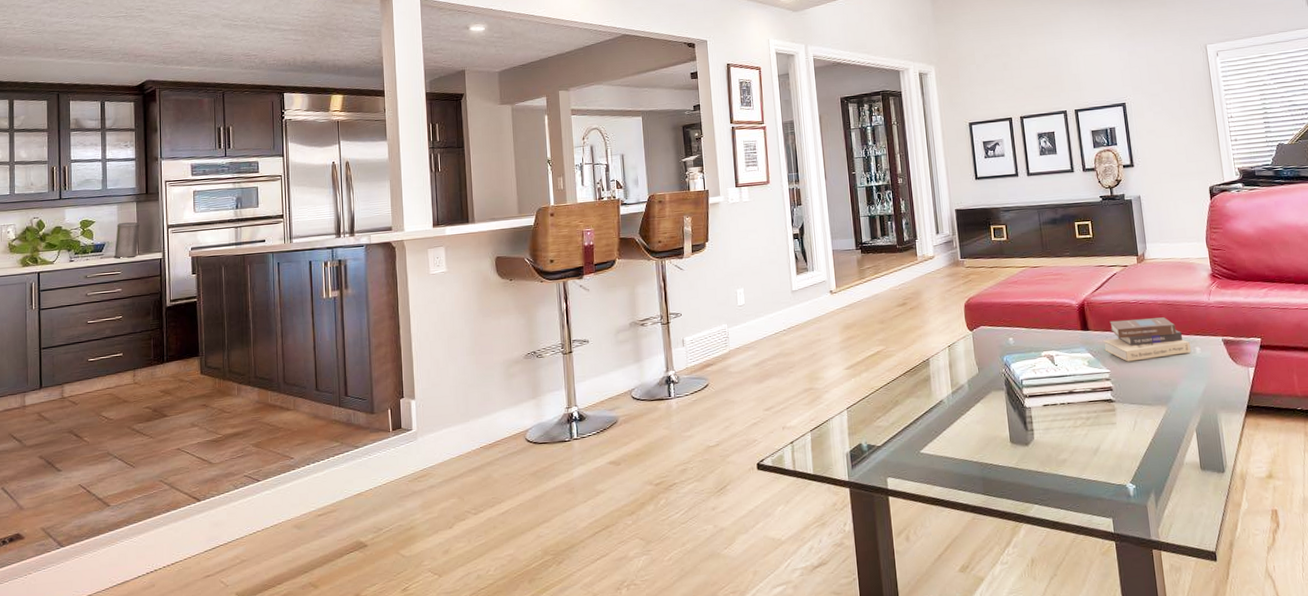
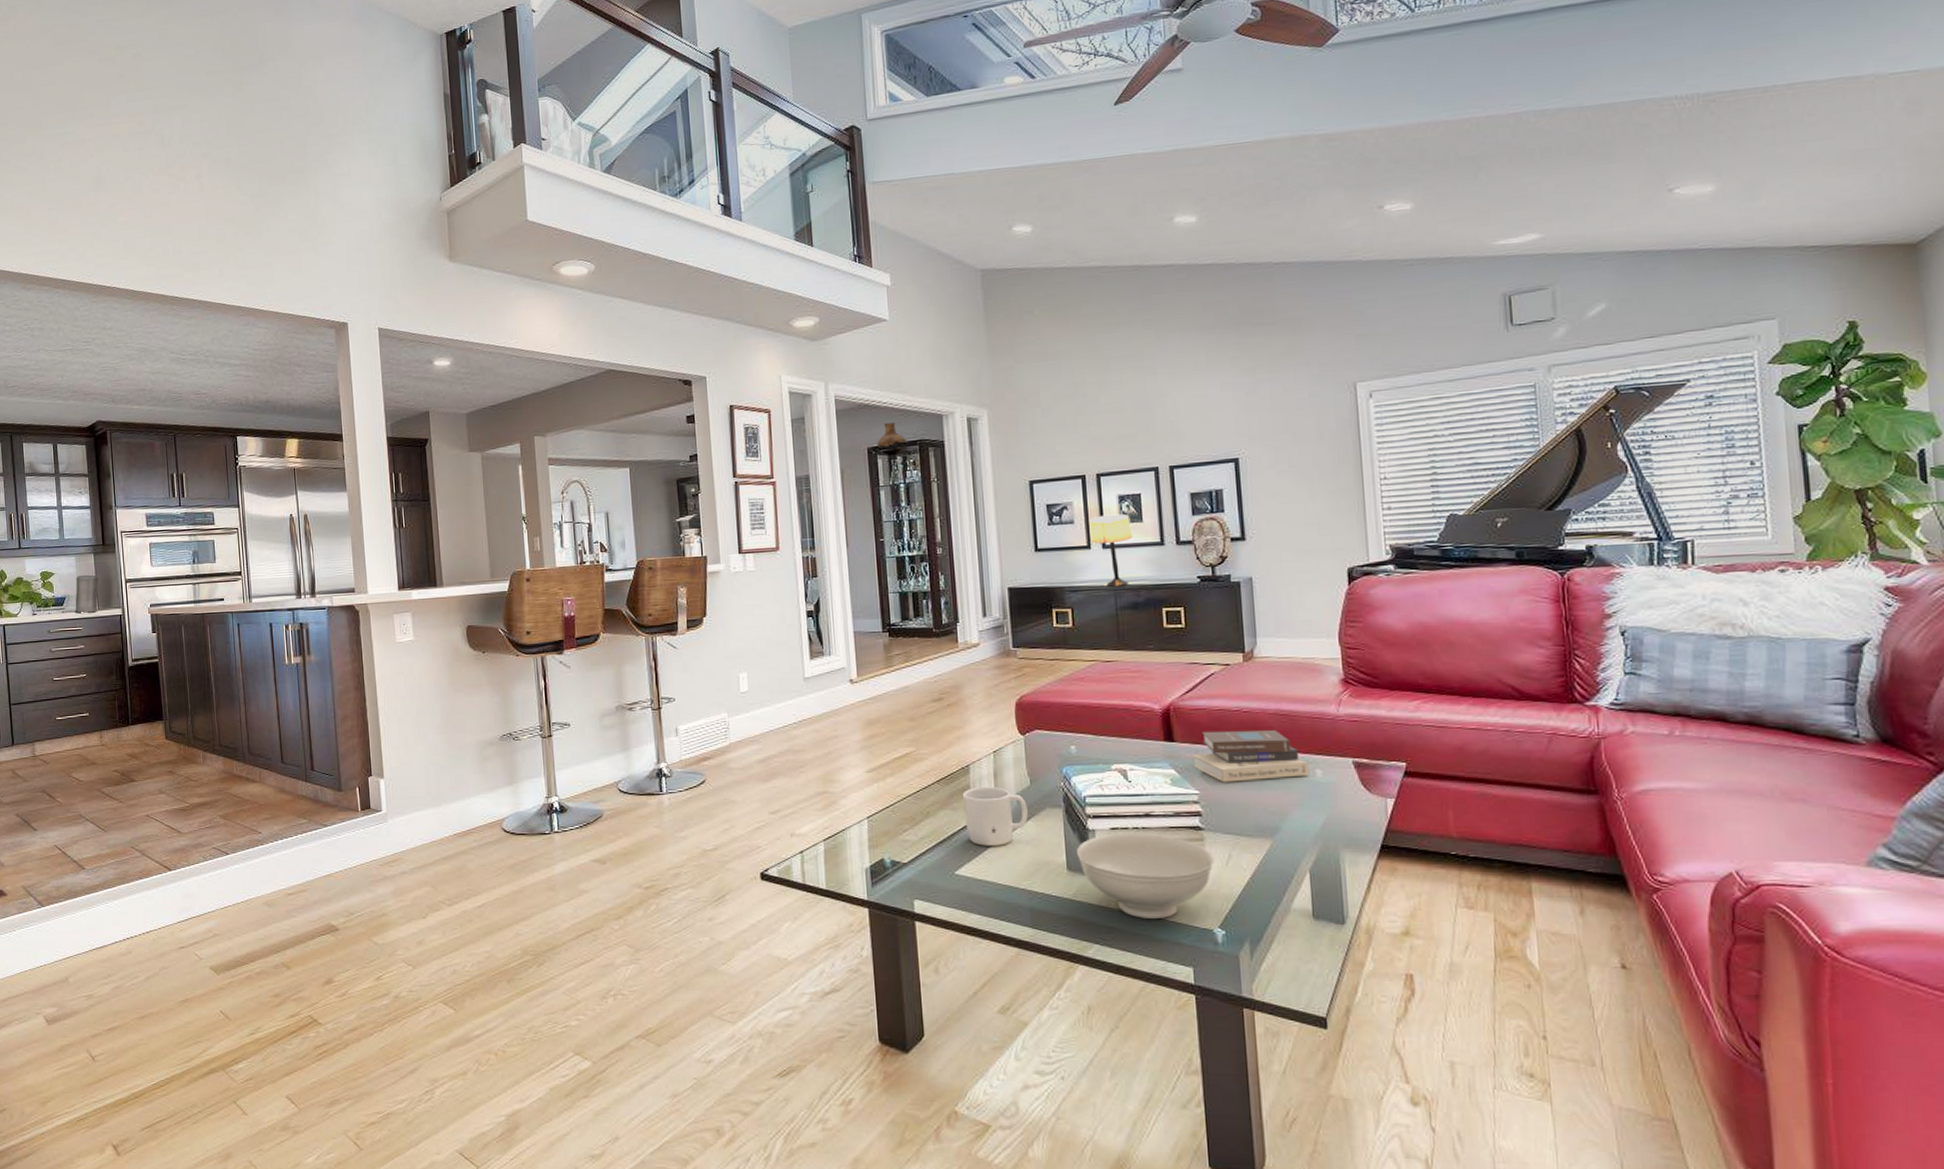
vase: none [848,77,871,104] -> present [876,423,906,456]
mug: none [924,375,978,427] -> present [962,786,1028,846]
table lamp: none [1016,147,1050,208] -> present [1089,513,1133,588]
decorative bowl: none [1017,407,1124,480] -> present [1077,833,1214,920]

